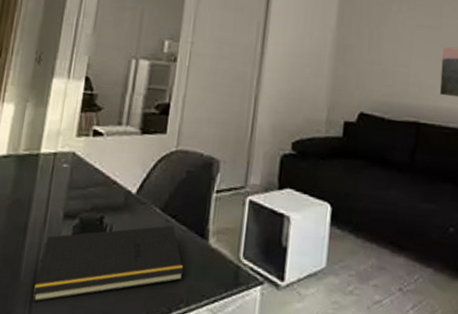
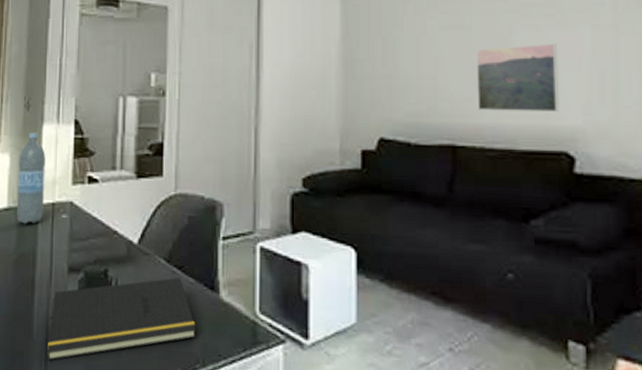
water bottle: none [15,85,53,172] -> present [17,132,46,224]

